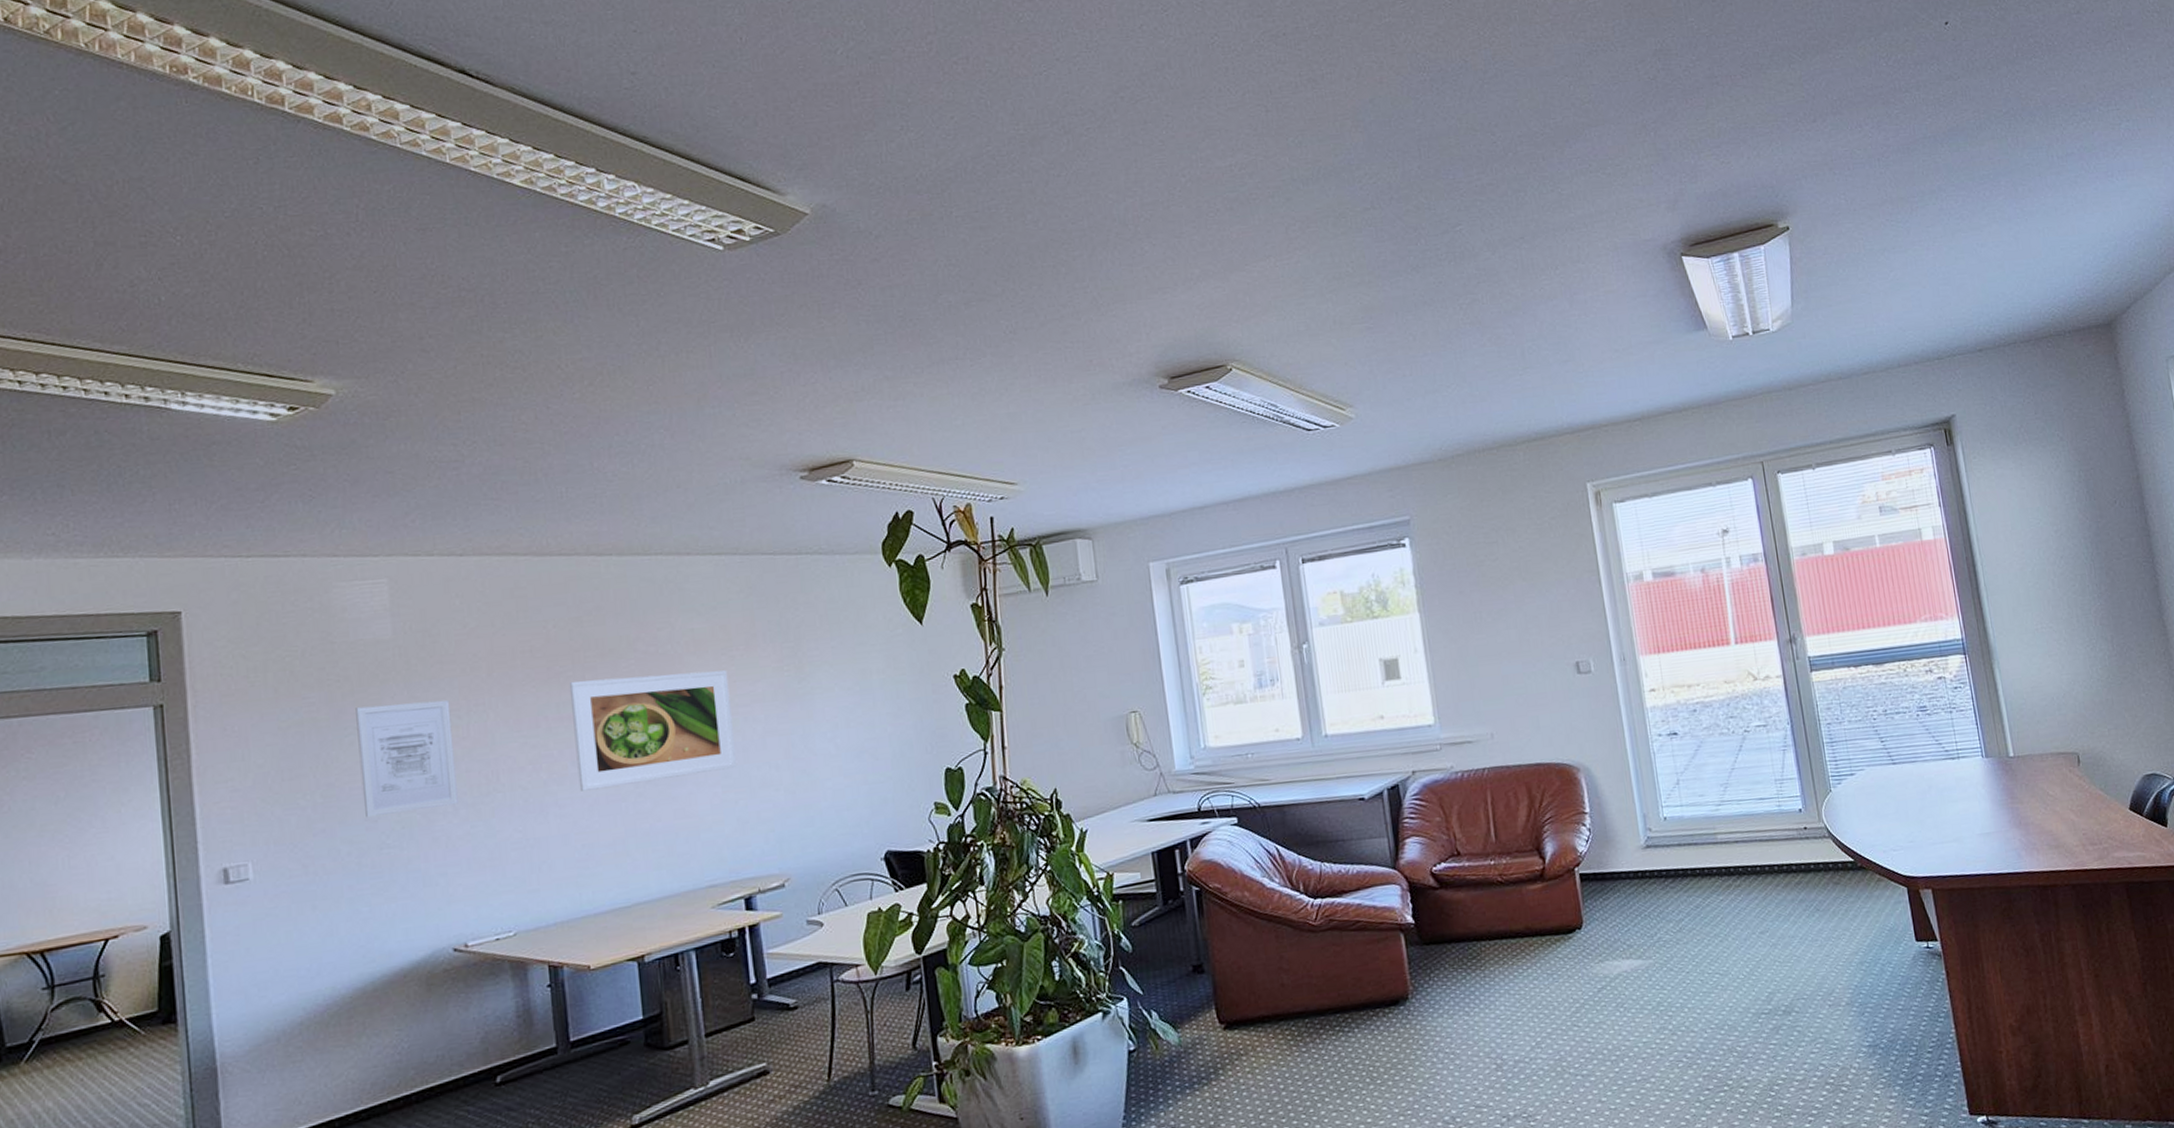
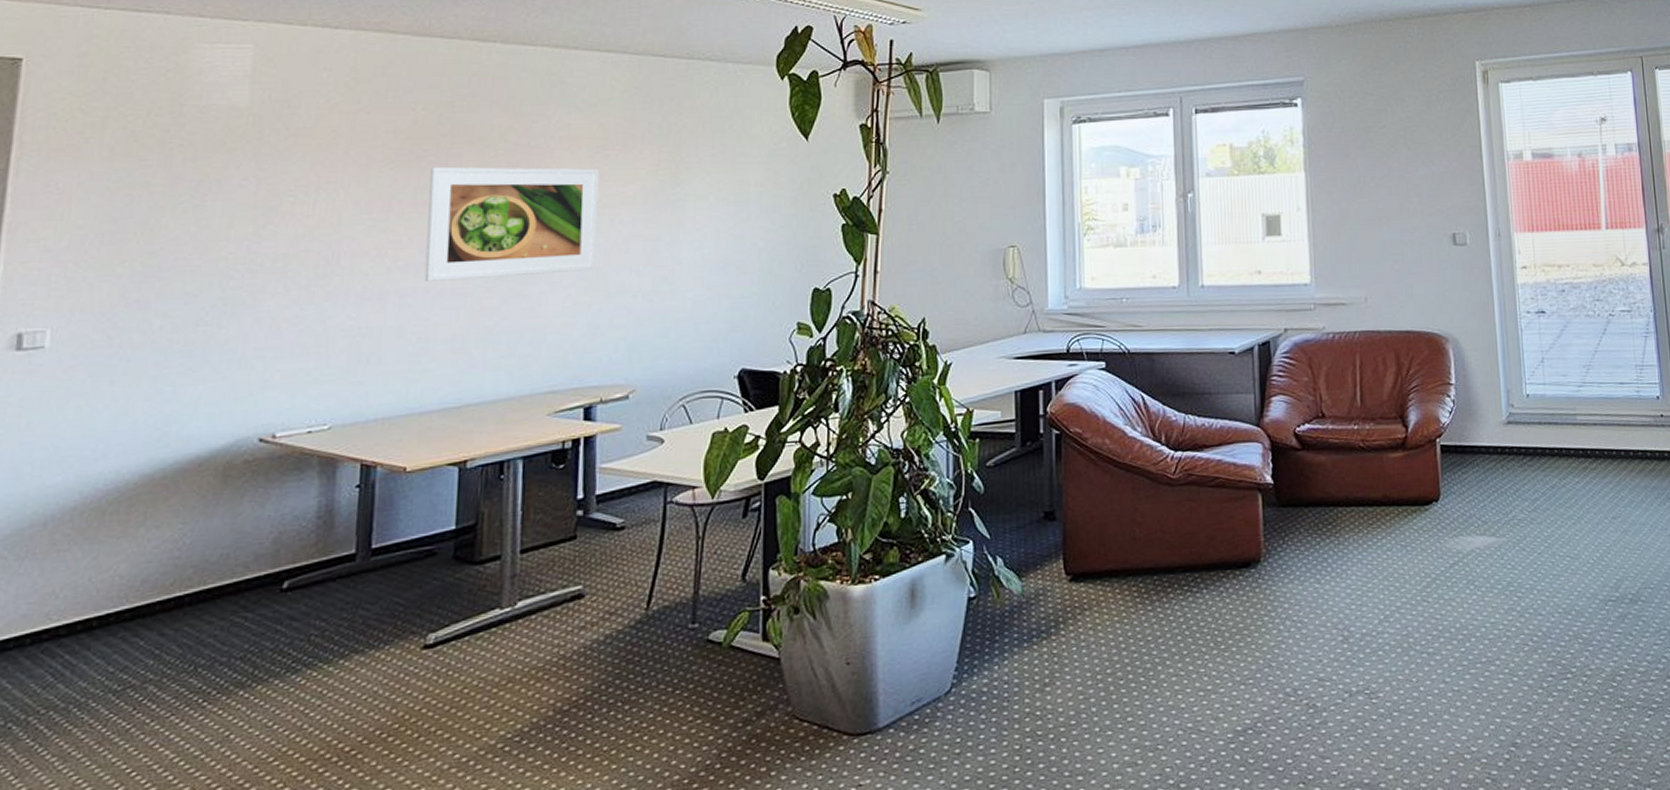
wall art: present [355,699,460,818] -> none [187,174,299,292]

